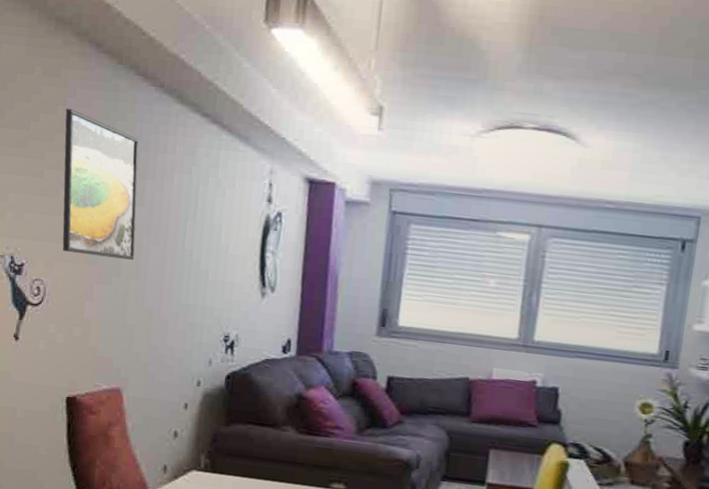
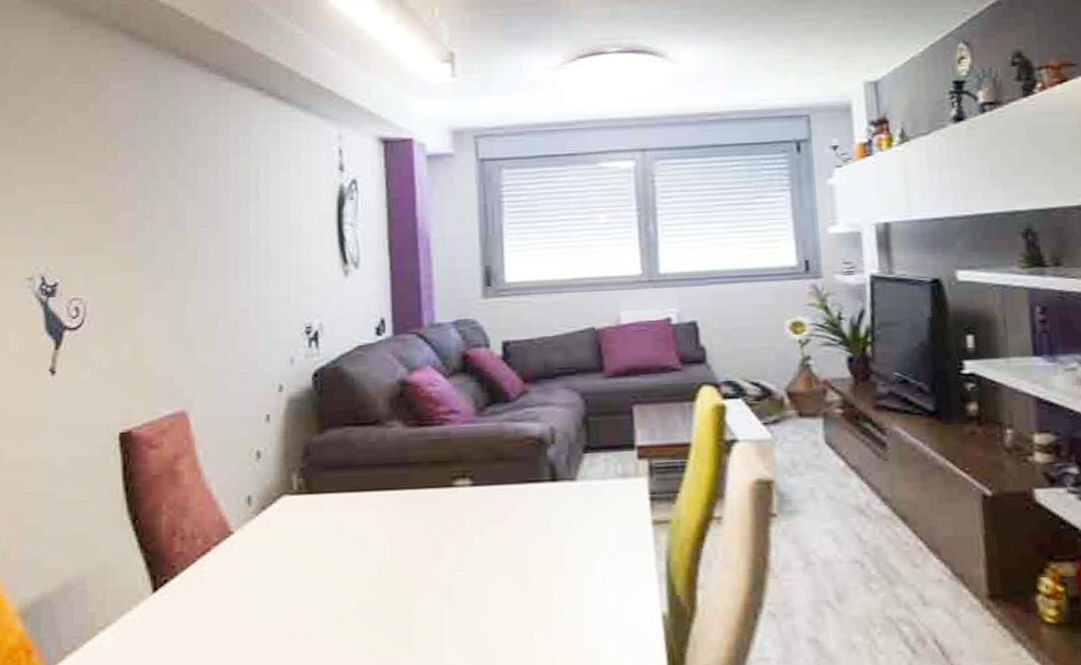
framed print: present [62,109,139,260] -> none [98,104,191,262]

